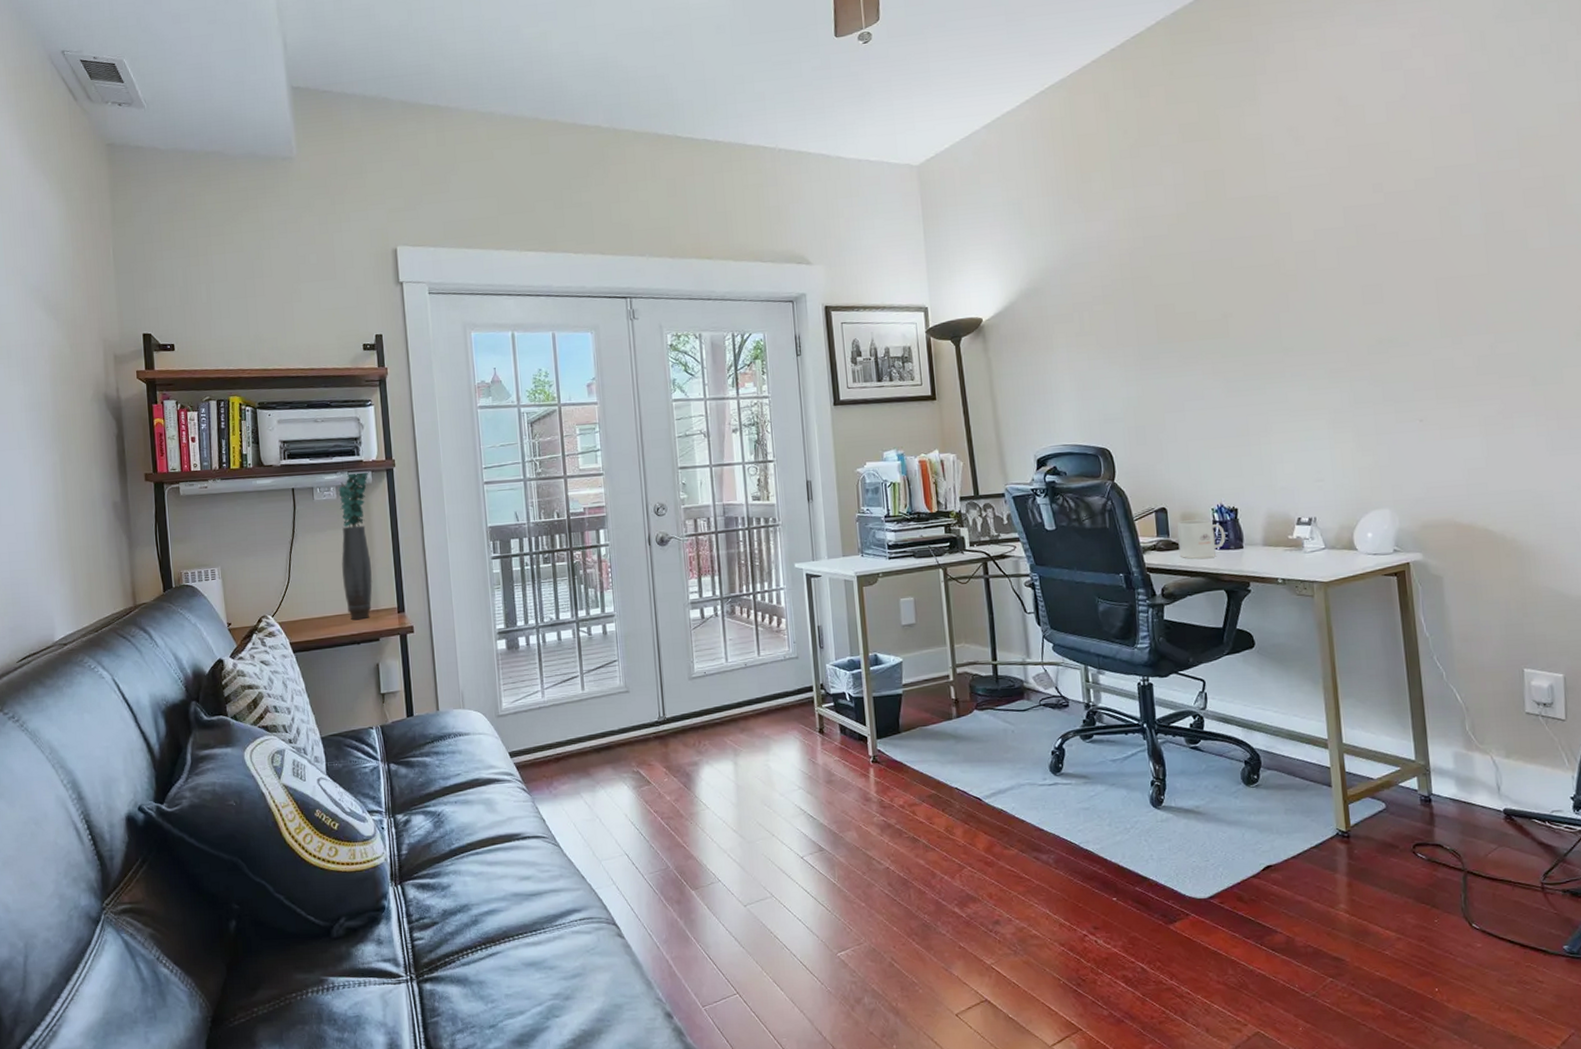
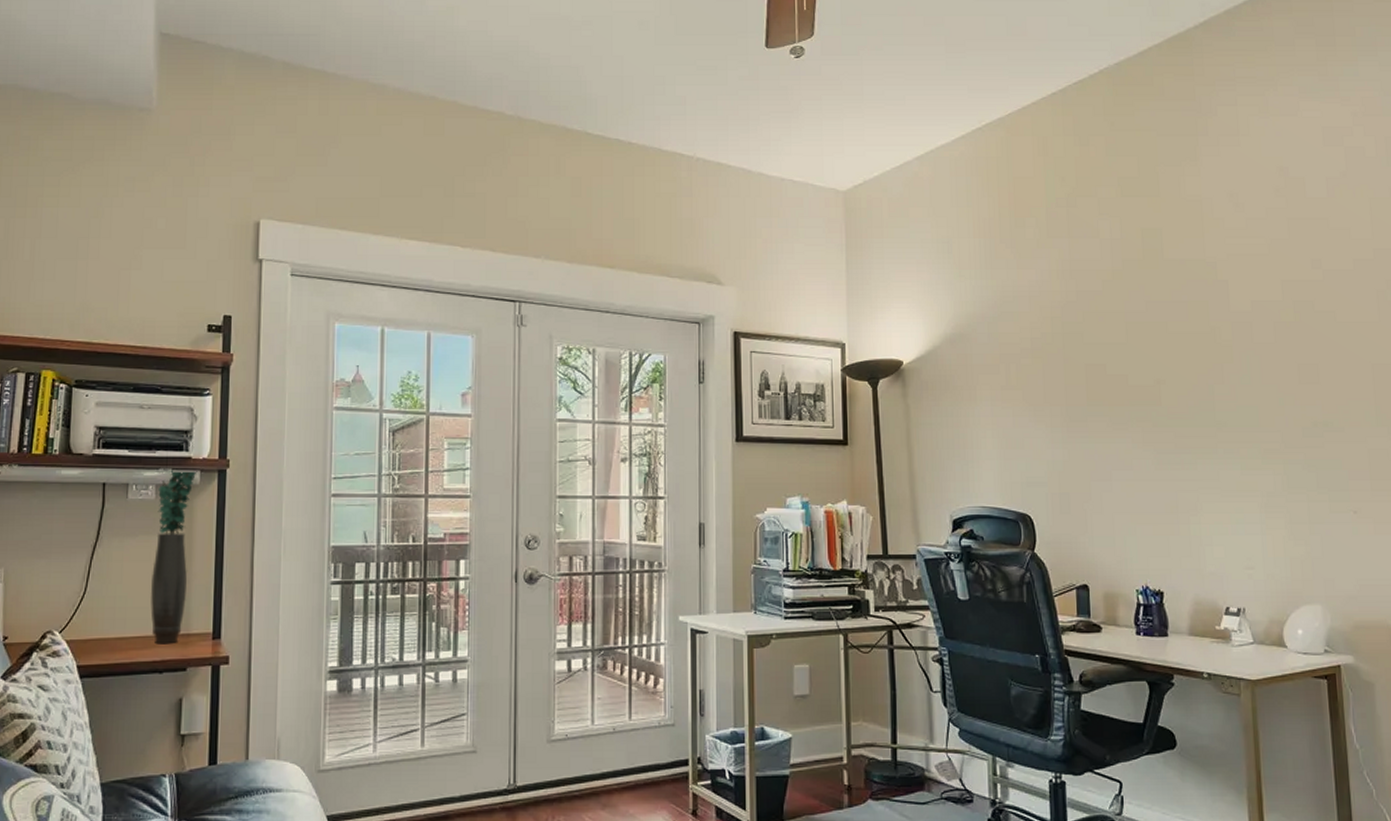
mug: present [1177,519,1226,560] -> none [1098,601,1150,645]

